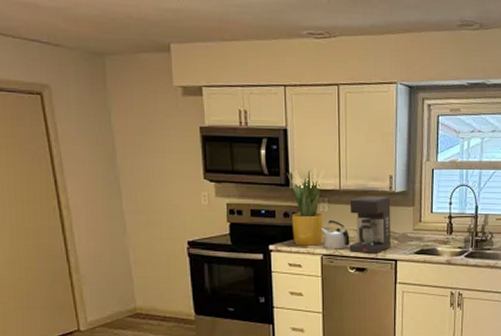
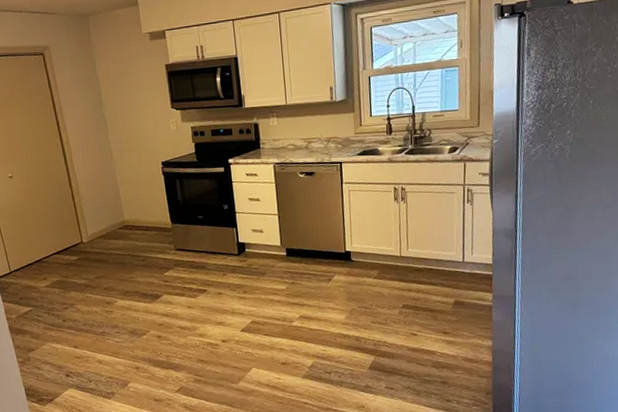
planter: present [287,170,325,246] -> none [239,91,275,158]
kettle: present [321,219,350,251] -> none [272,131,299,160]
coffee maker: present [349,195,392,253] -> none [296,105,336,159]

